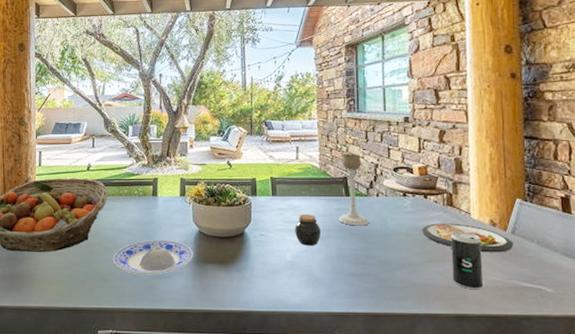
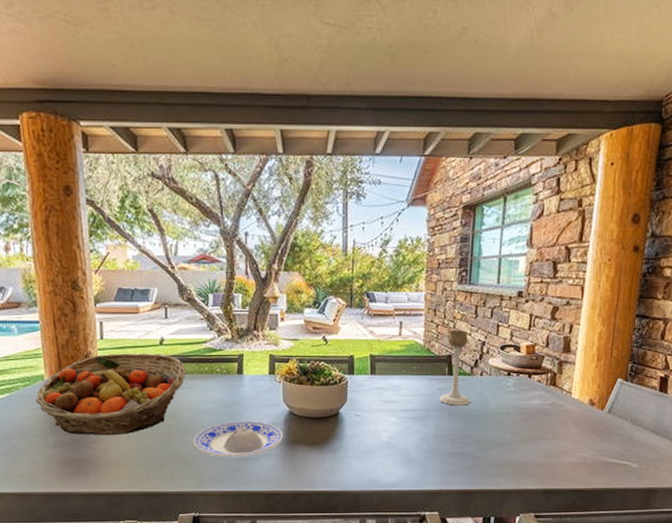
jar: present [295,214,322,246] -> none [393,394,421,426]
dish: present [422,223,514,253] -> none [522,402,609,431]
beverage can: present [450,231,483,290] -> none [545,411,578,467]

